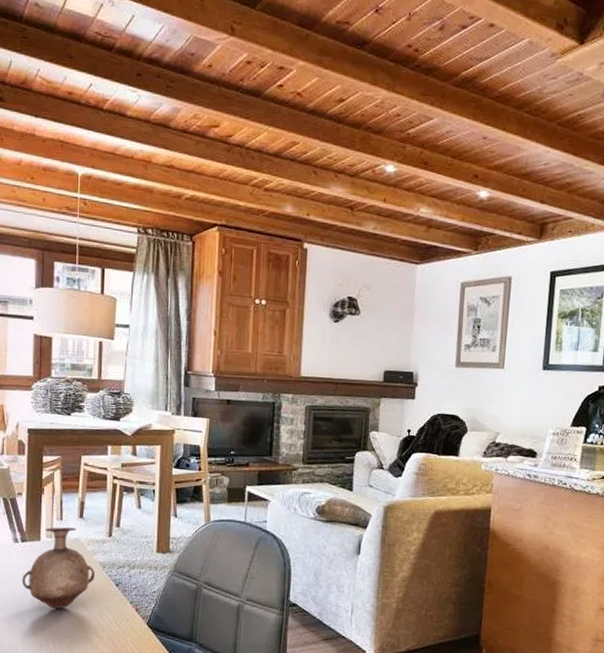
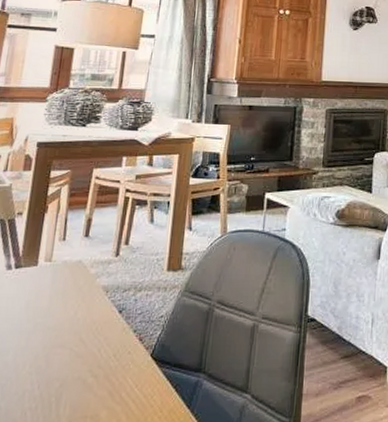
vase: present [22,527,95,609] -> none [10,249,96,346]

